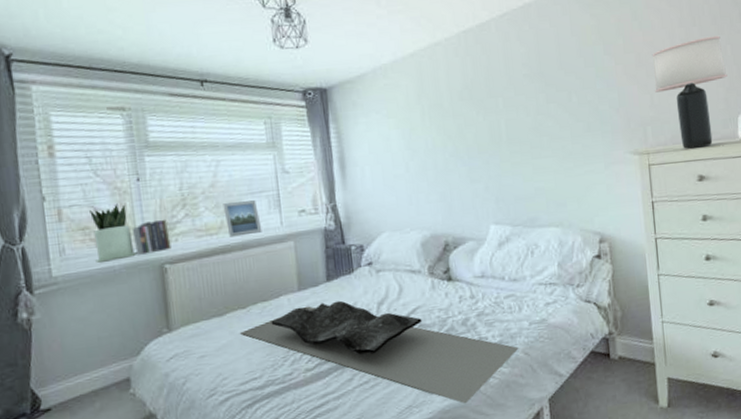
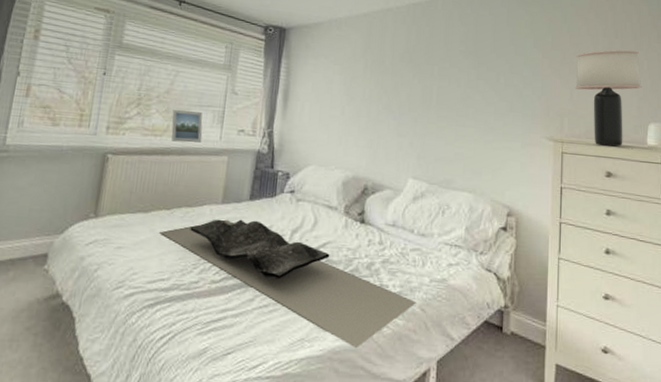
planter: present [89,203,138,264] -> none [47,90,88,142]
books: present [132,219,172,256] -> none [85,112,120,142]

